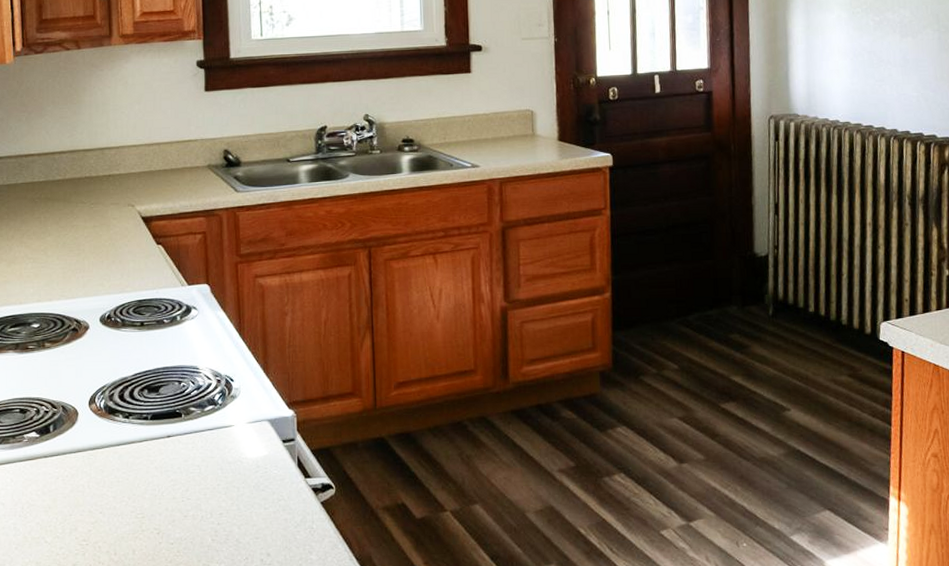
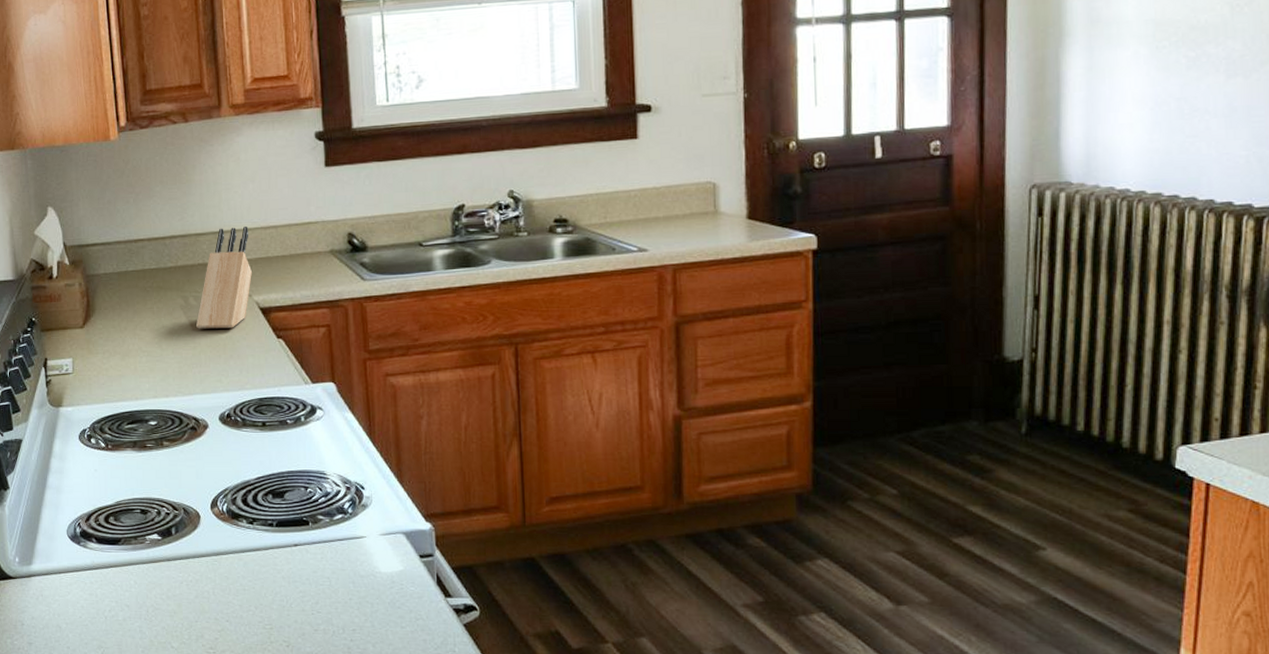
knife block: none [81,142,135,237] -> present [196,225,252,329]

